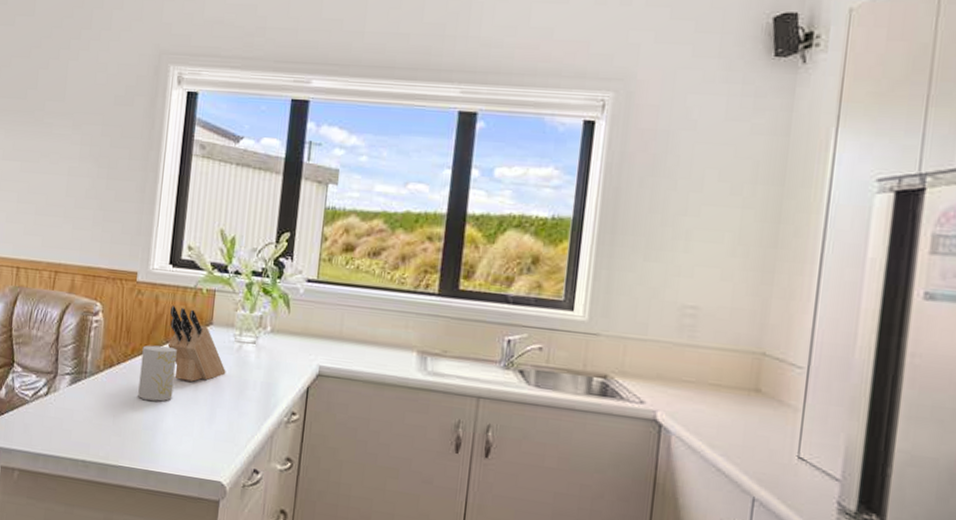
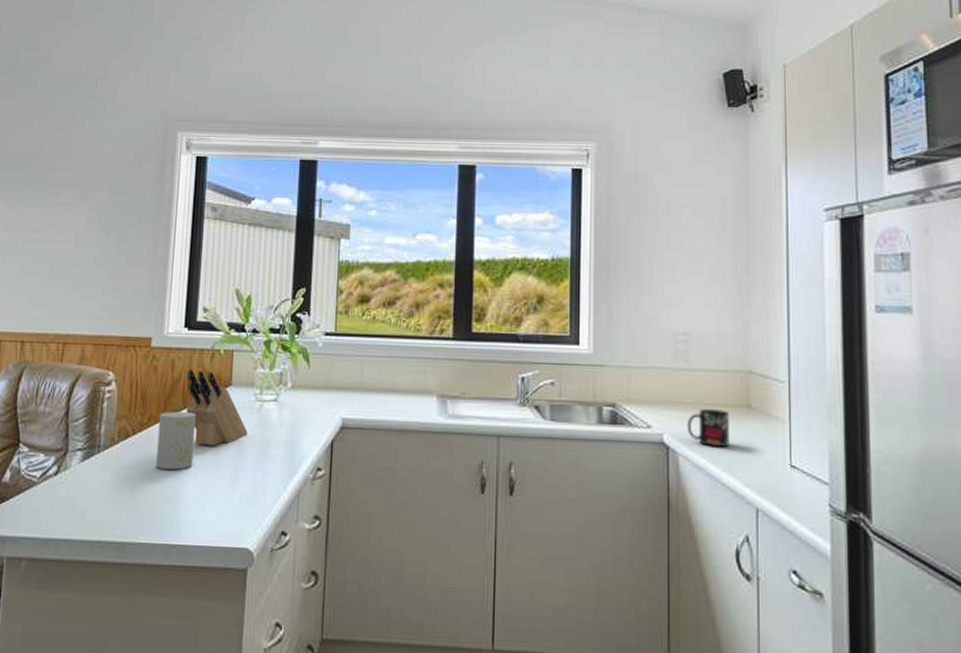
mug: none [684,389,734,431] -> present [687,409,729,447]

